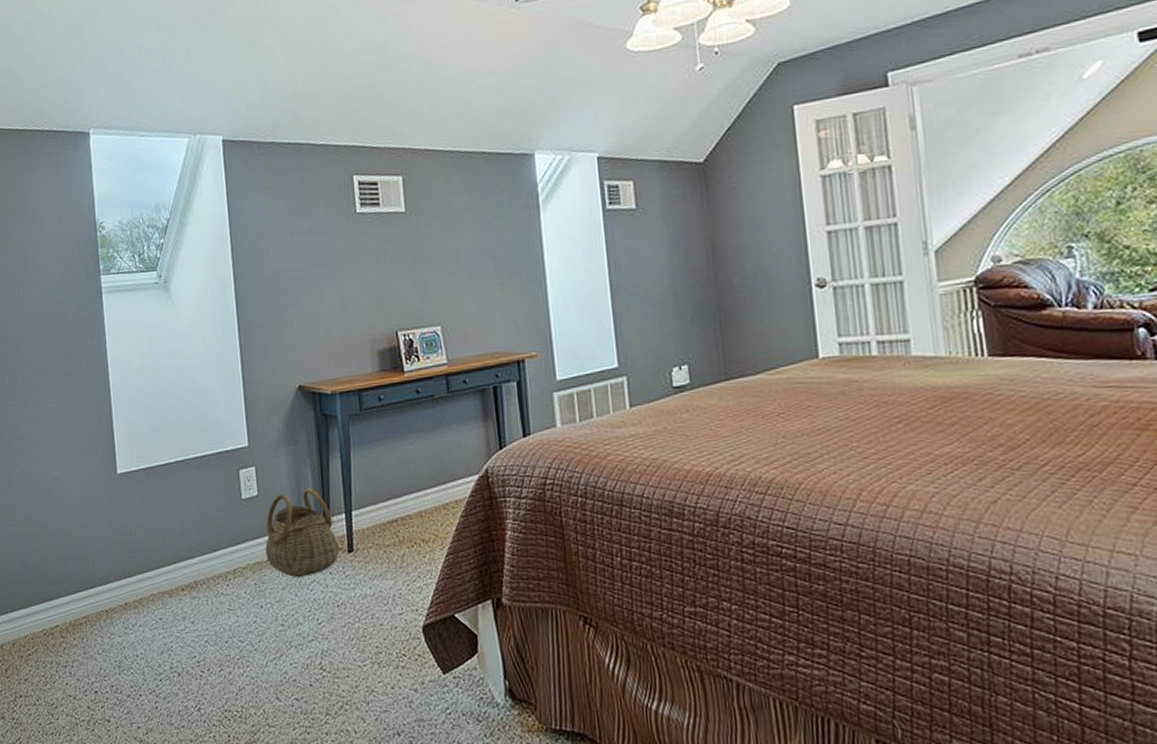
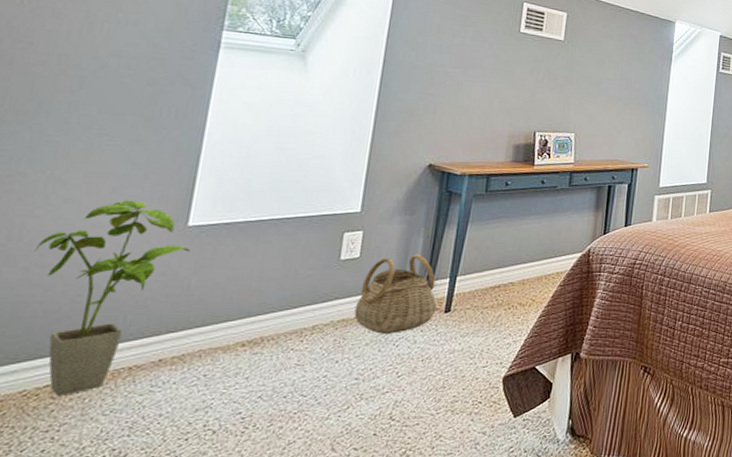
house plant: none [22,453,124,635] -> present [34,200,190,396]

